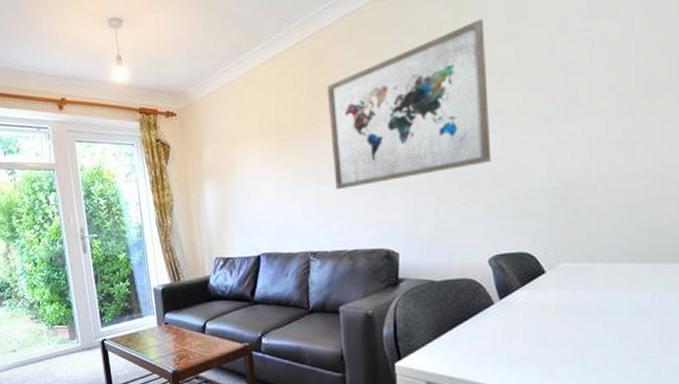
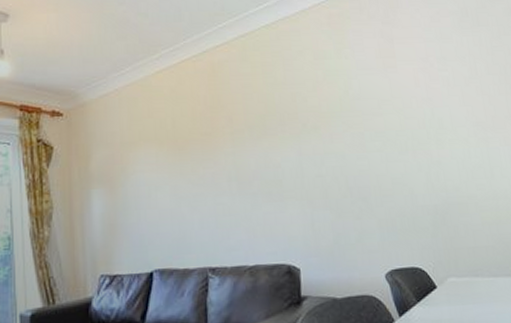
wall art: present [326,18,492,189] -> none [223,51,379,200]

